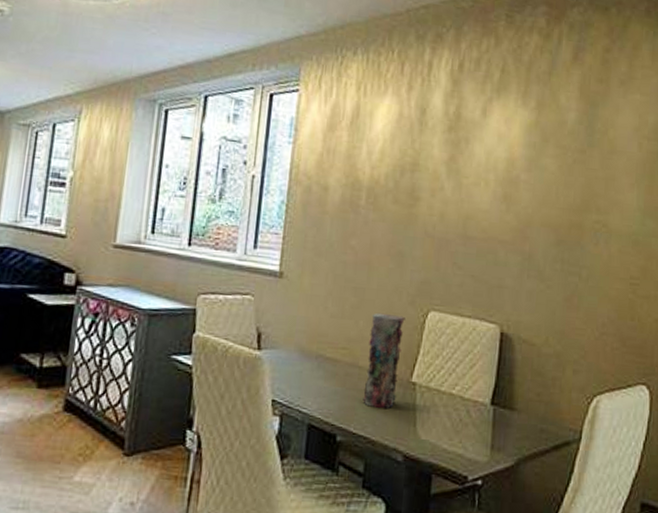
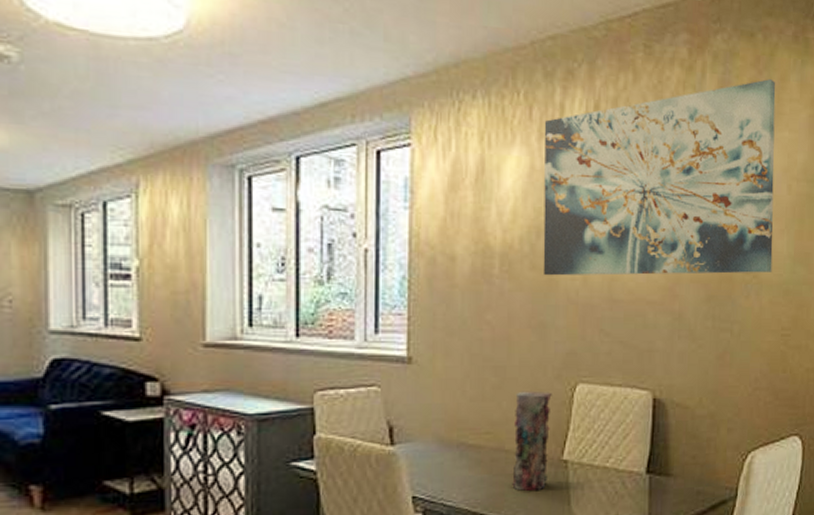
wall art: none [404,47,629,223] -> present [543,79,776,276]

